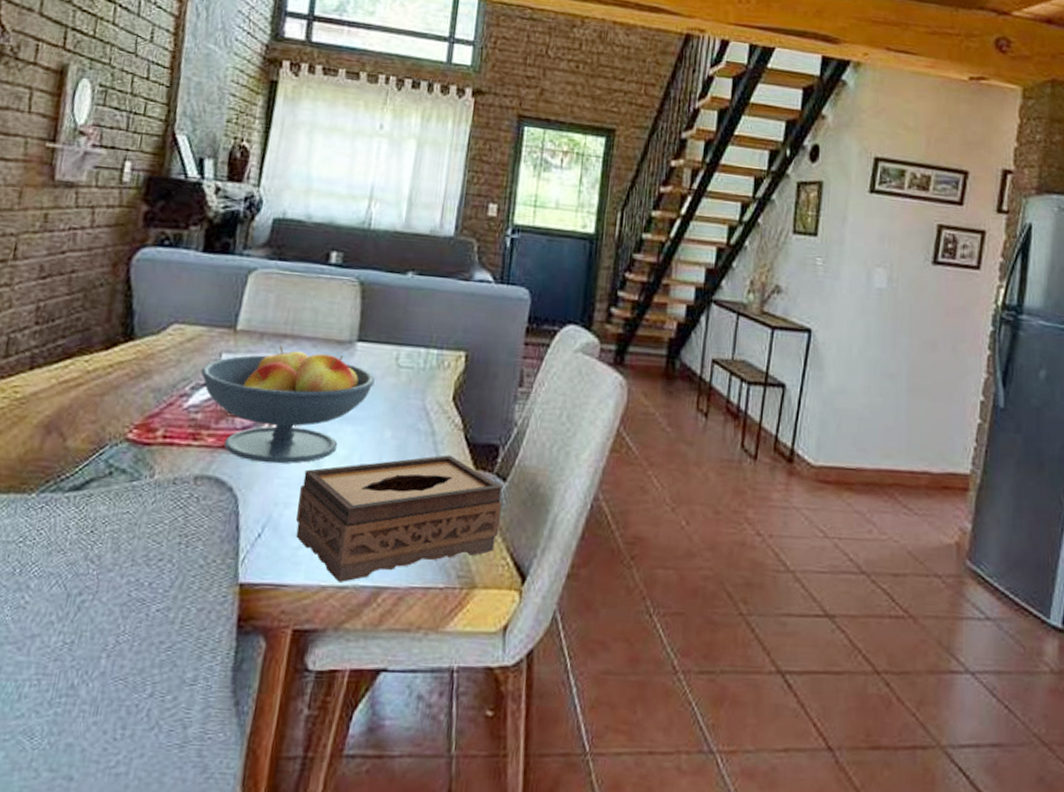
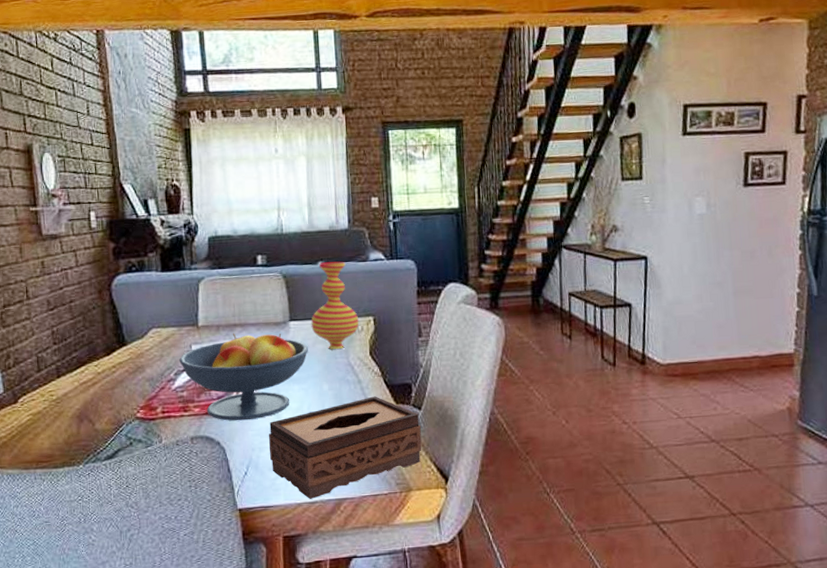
vase: none [383,273,447,387] -> present [311,261,359,349]

